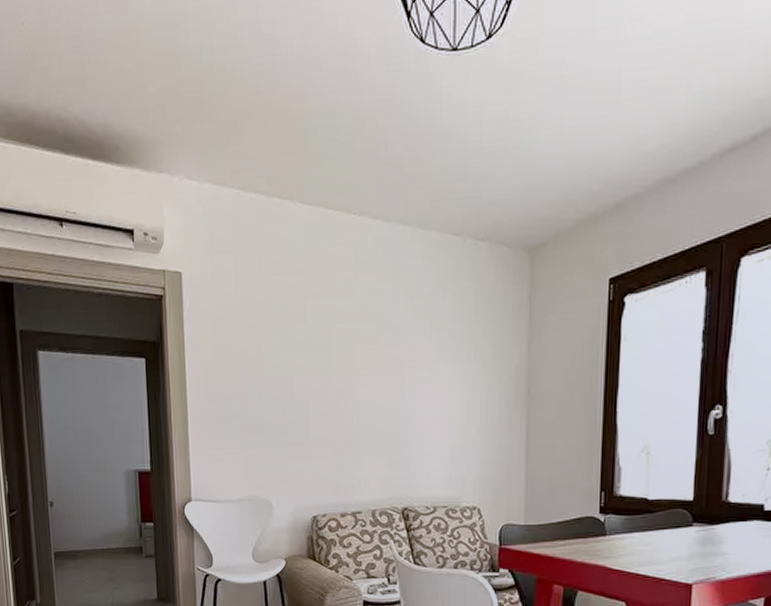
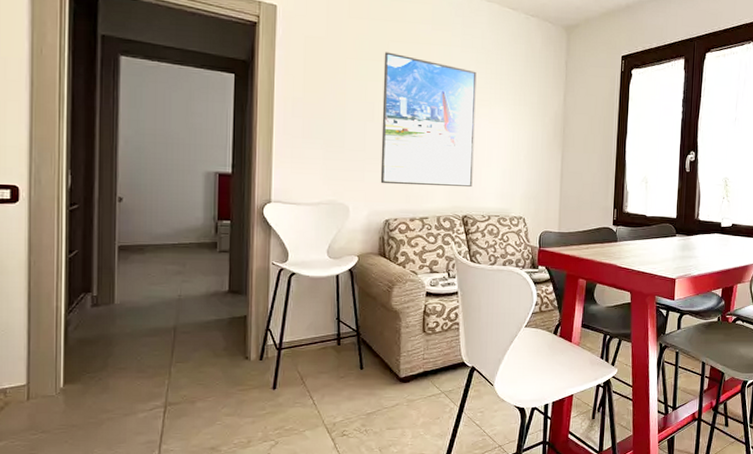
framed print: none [301,312,413,474] -> present [380,52,477,187]

